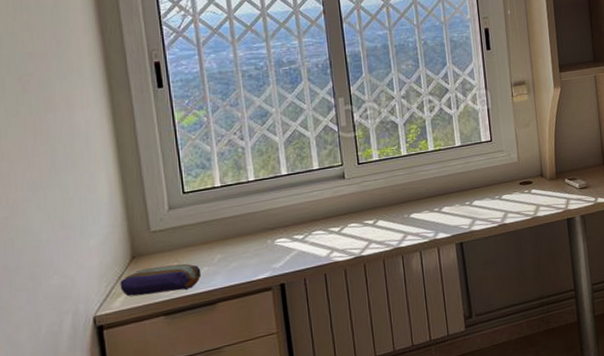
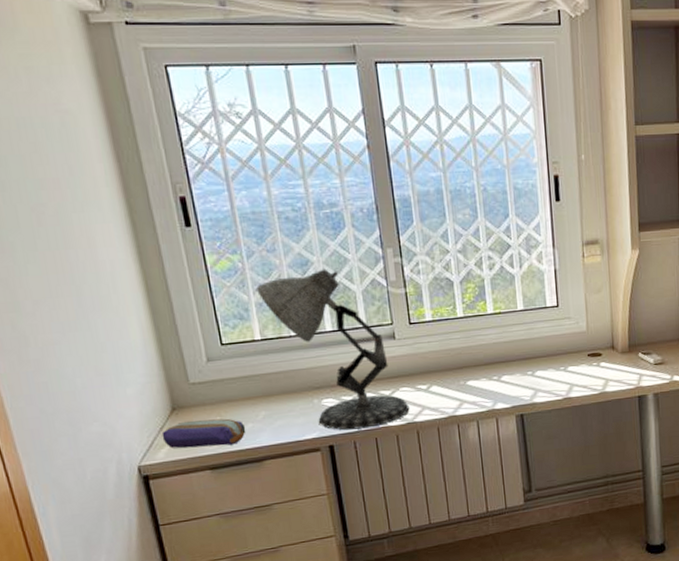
desk lamp: none [219,118,357,268] -> present [256,269,410,431]

